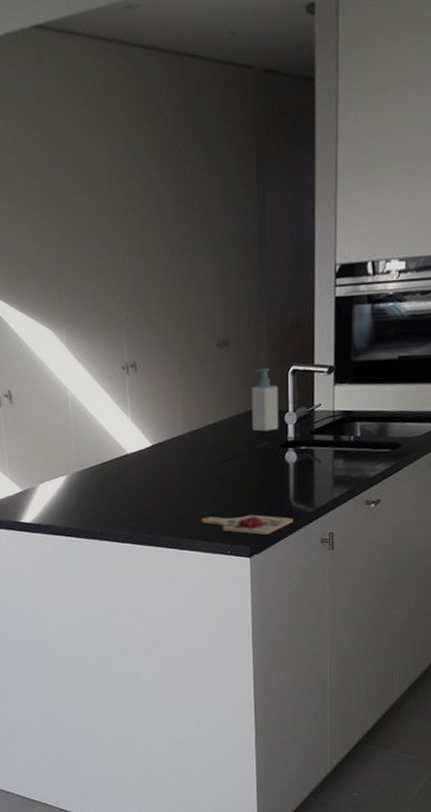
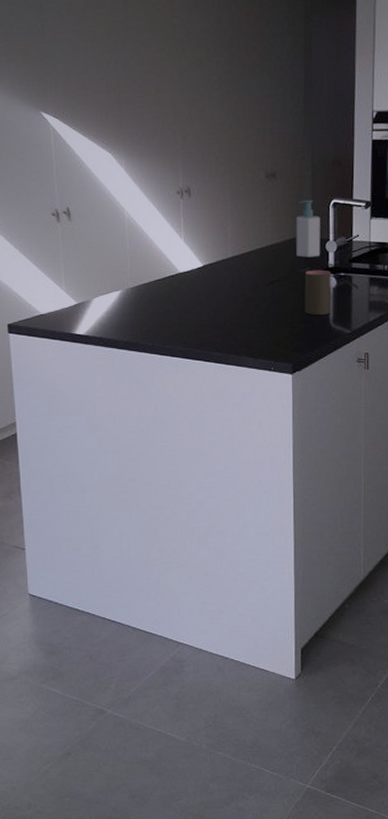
cutting board: present [202,514,293,535] -> none [248,334,332,353]
cup: none [261,444,292,494] -> present [304,269,332,315]

